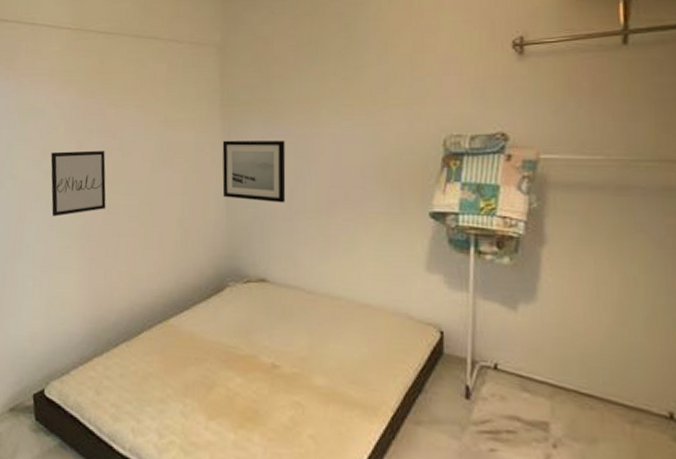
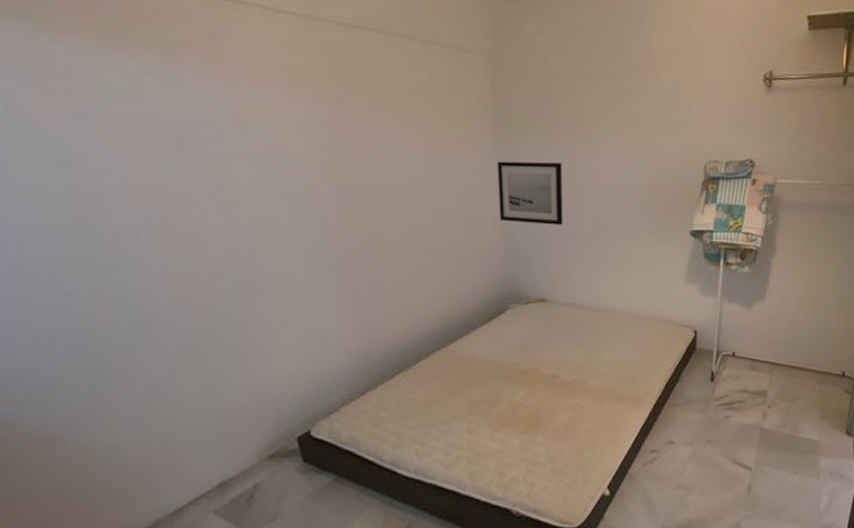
wall art: present [50,150,106,217] -> none [286,169,366,247]

